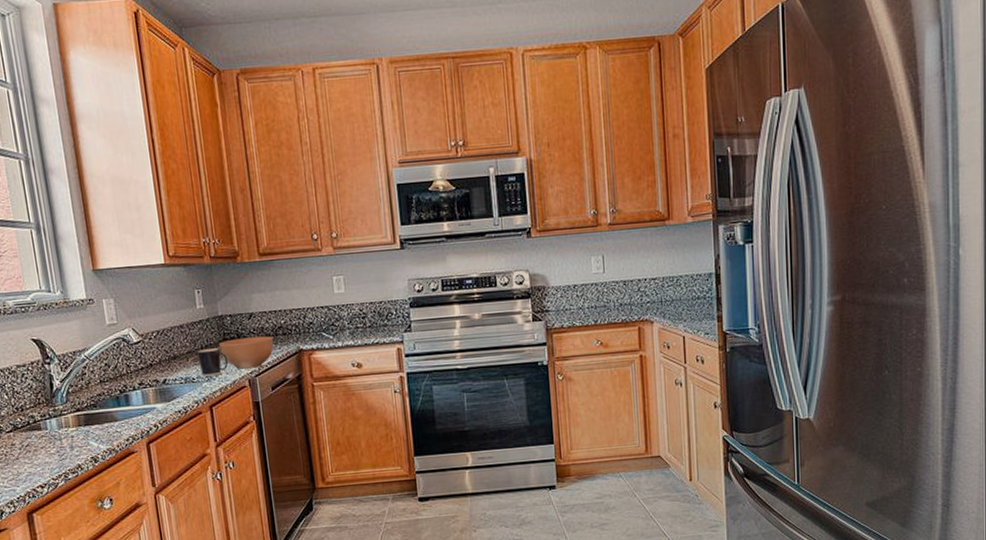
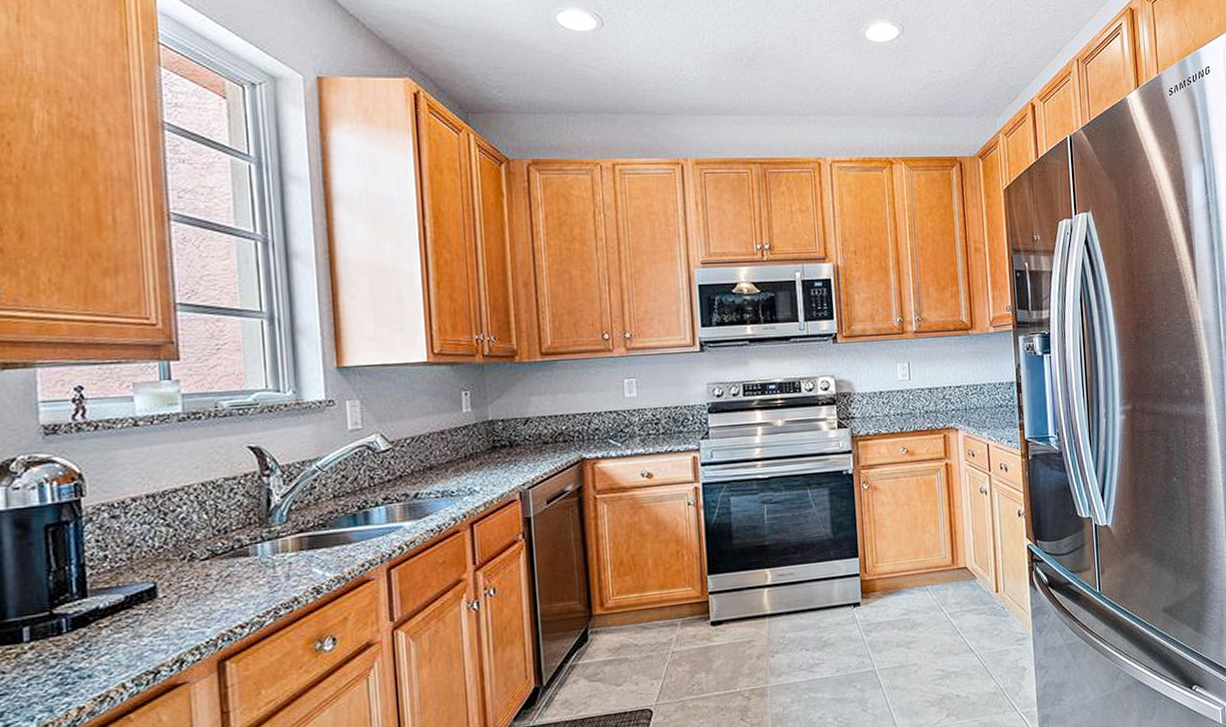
mug: present [197,348,229,378] -> none [459,457,497,491]
bowl: present [218,336,274,369] -> none [486,443,552,481]

